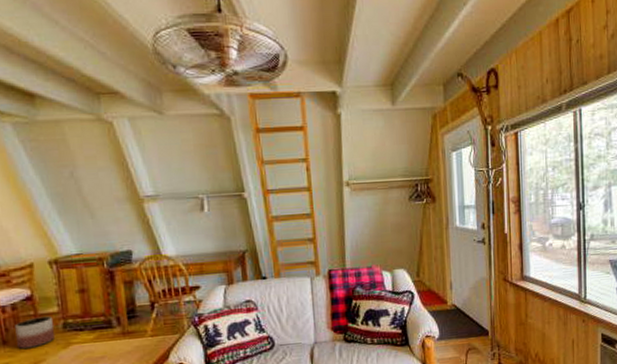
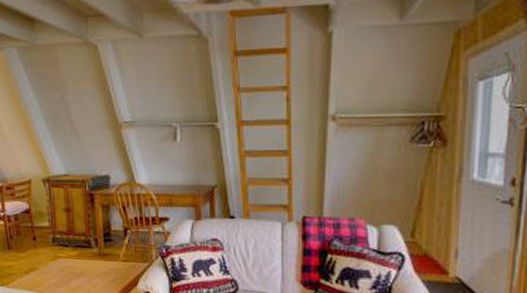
planter: present [15,316,56,349] -> none [17,229,47,256]

